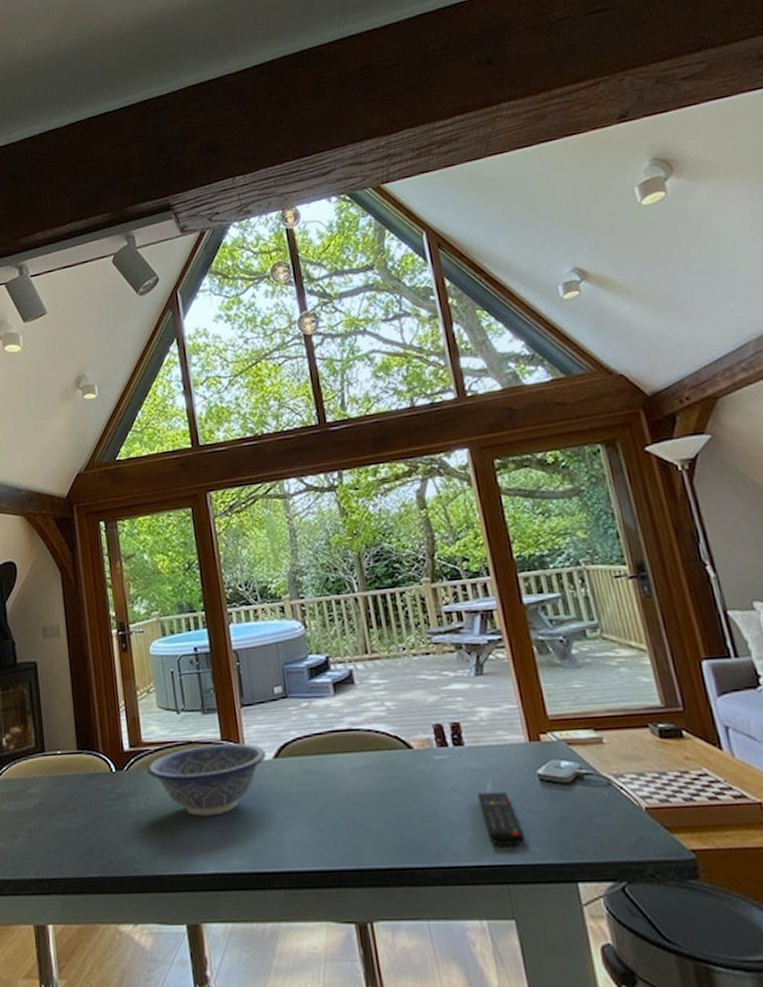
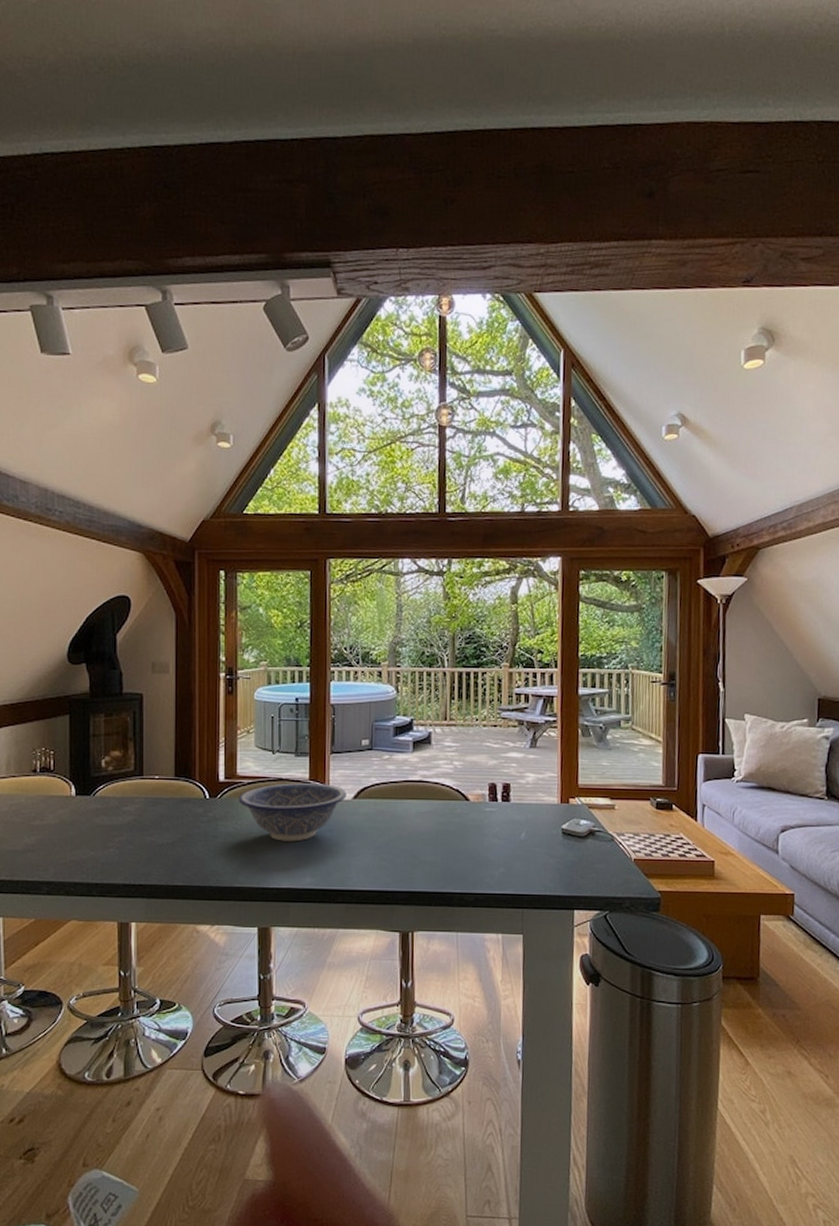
remote control: present [478,791,525,847] -> none [513,839,543,881]

